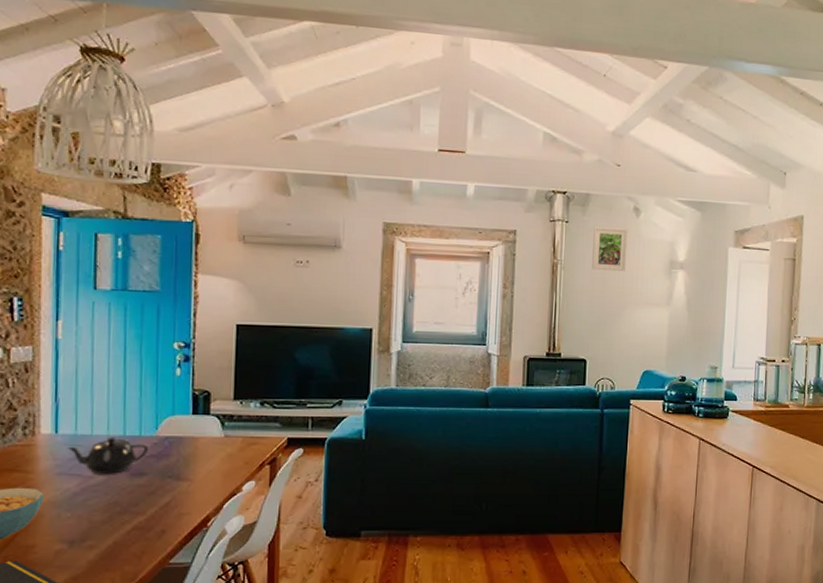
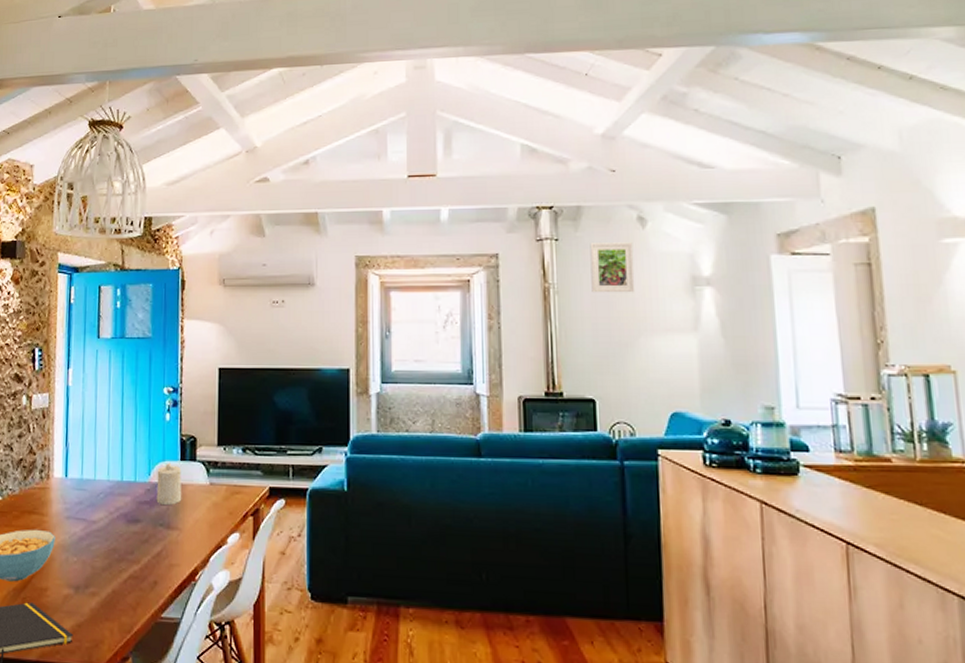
teapot: present [66,436,149,474] -> none [74,481,143,520]
candle: none [164,417,194,459] -> present [156,463,182,506]

